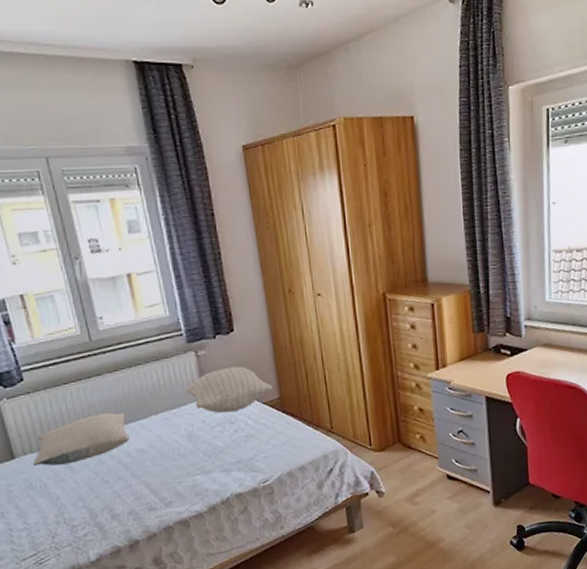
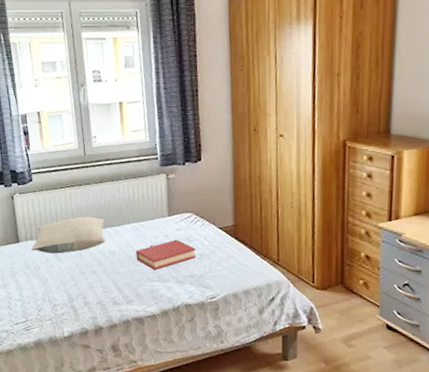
hardback book: none [169,423,242,463] -> present [136,240,197,271]
pillow: present [185,366,273,414] -> none [155,191,229,232]

